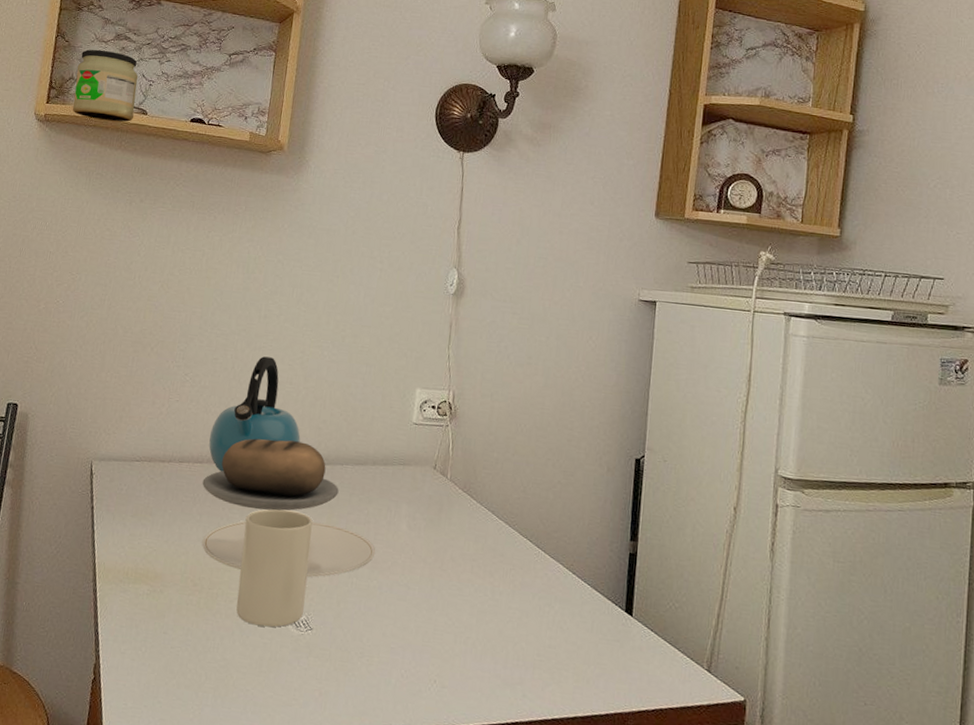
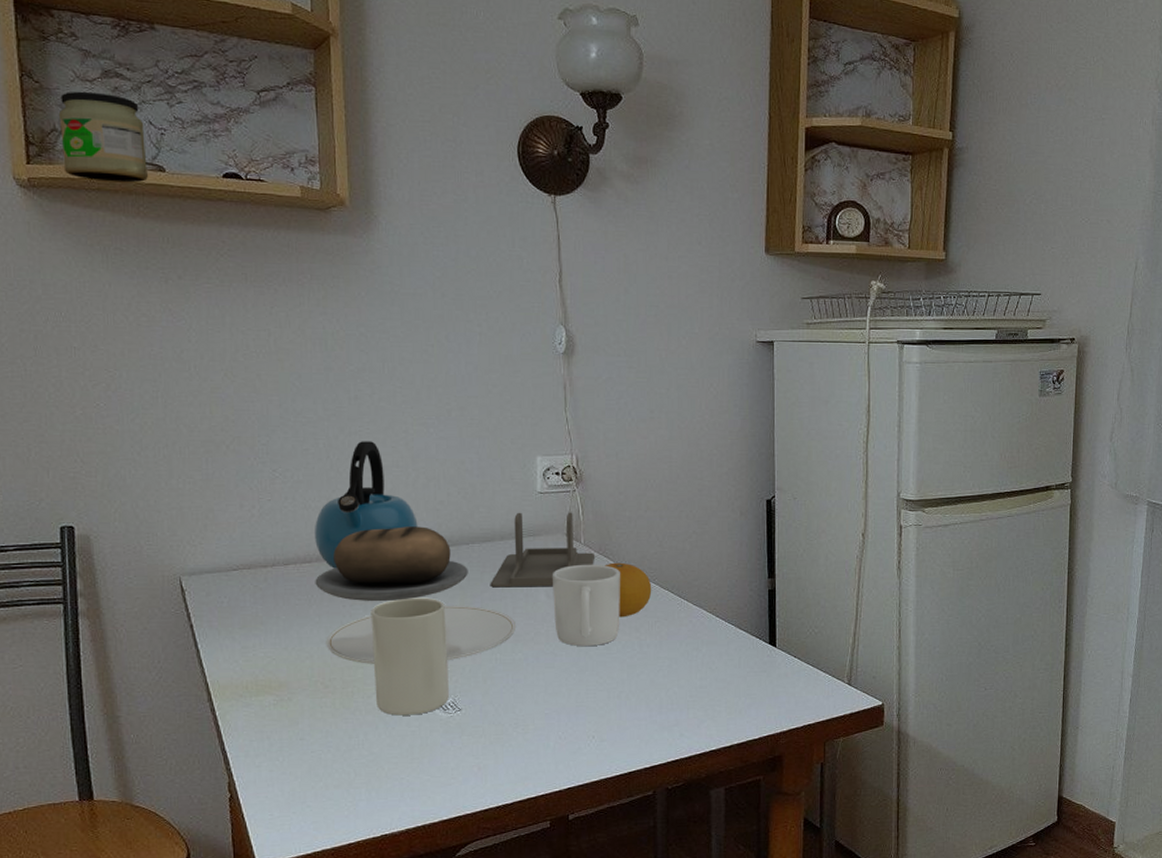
napkin holder: none [356,440,459,517] -> present [490,512,594,588]
mug: none [412,499,483,585] -> present [552,564,621,647]
fruit: none [467,502,511,560] -> present [605,562,652,618]

